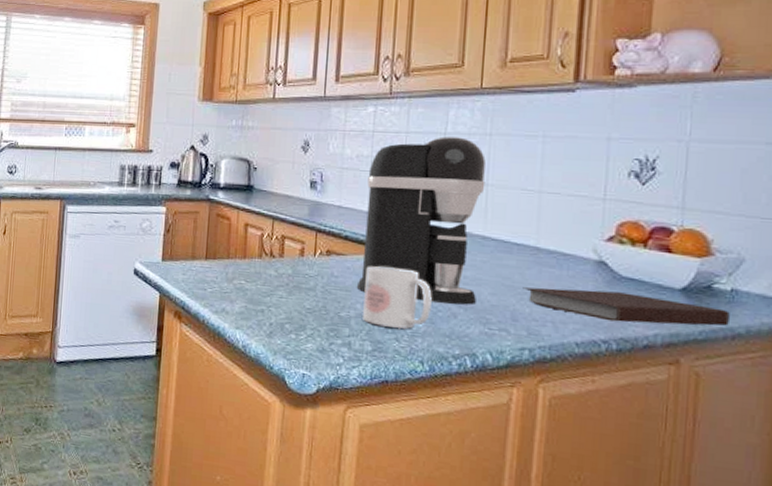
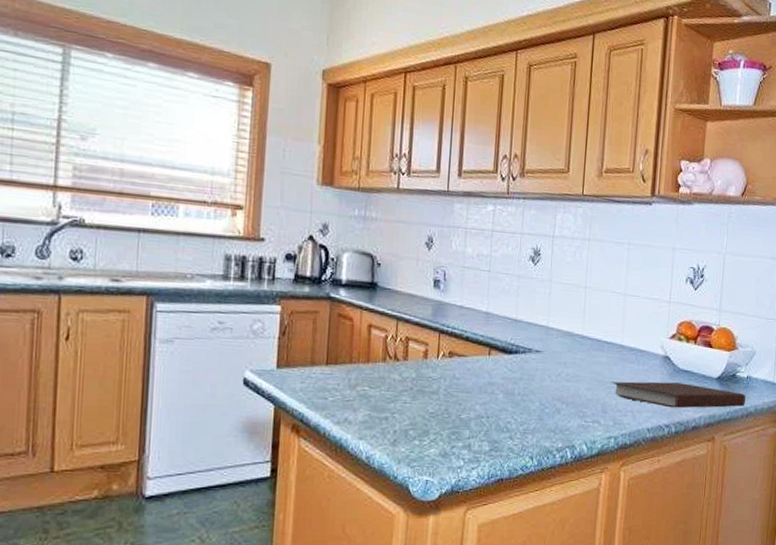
coffee maker: present [357,137,486,305] -> none [477,239,585,401]
mug: present [362,266,432,330] -> none [481,367,541,428]

